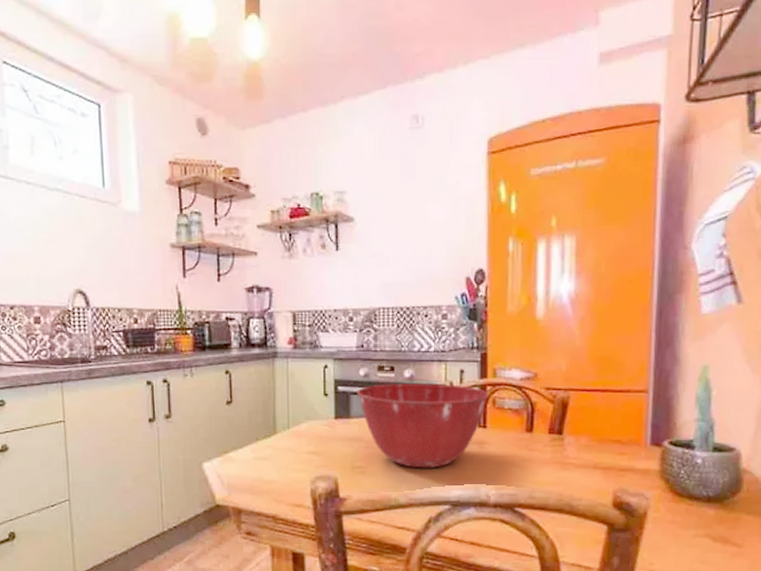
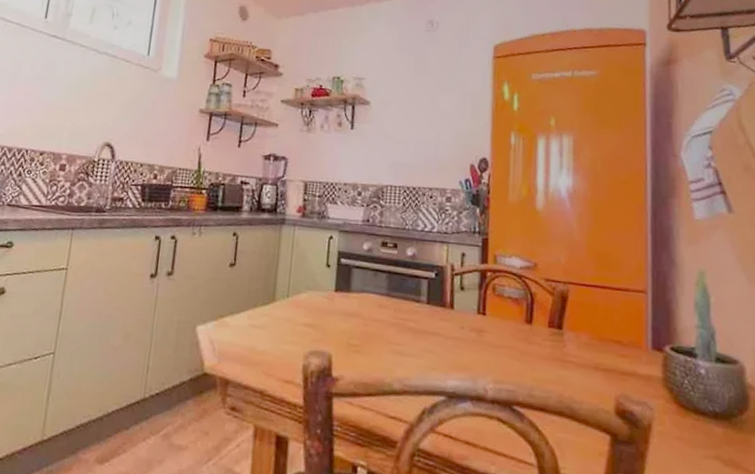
mixing bowl: present [357,383,489,468] -> none [359,260,489,354]

